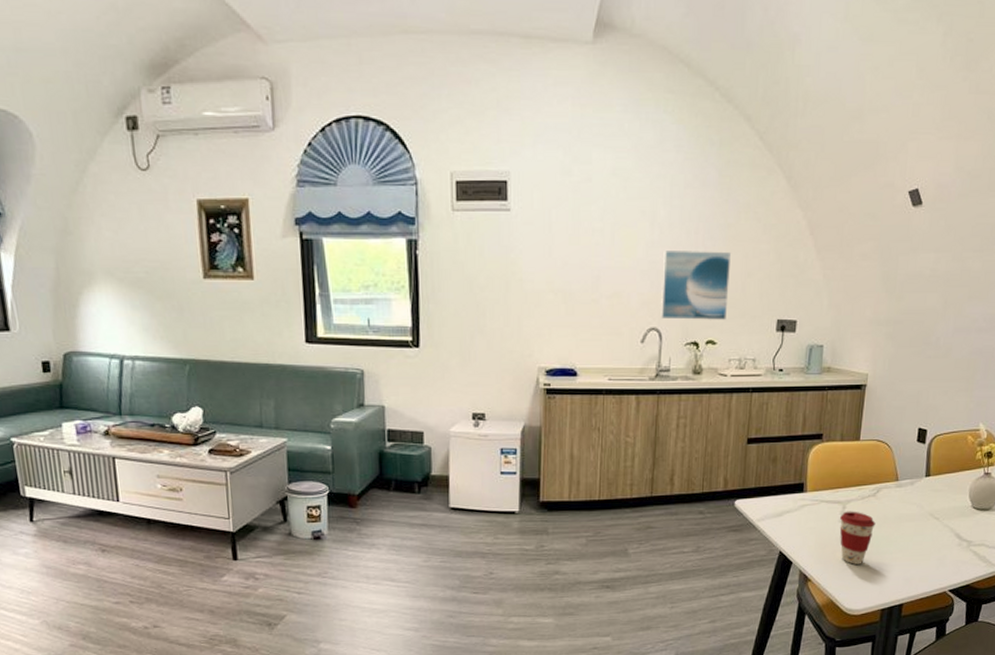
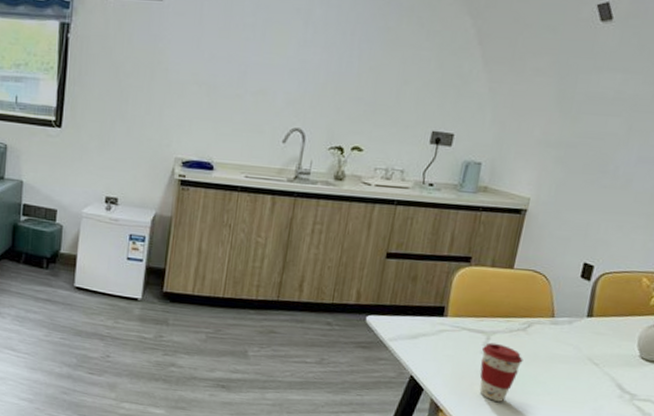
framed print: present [661,251,732,320] -> none [306,50,389,127]

